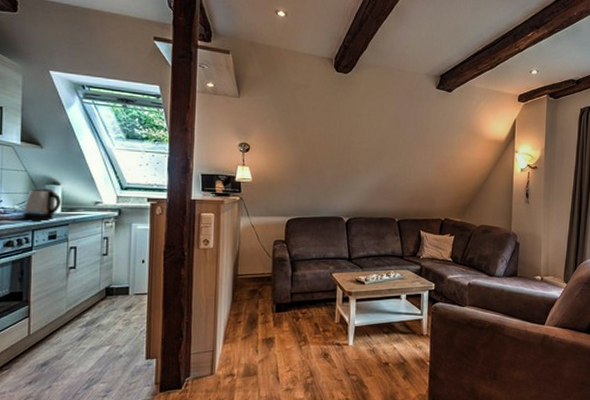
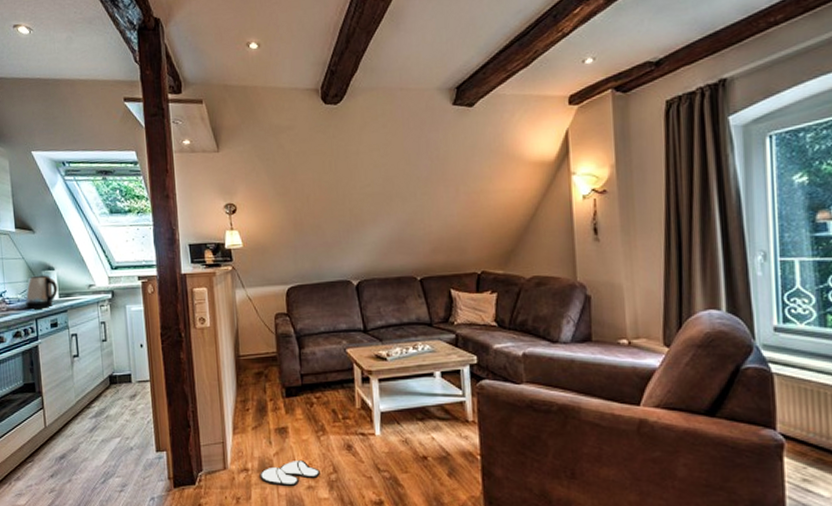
slippers: none [244,366,298,390] -> present [260,459,320,487]

